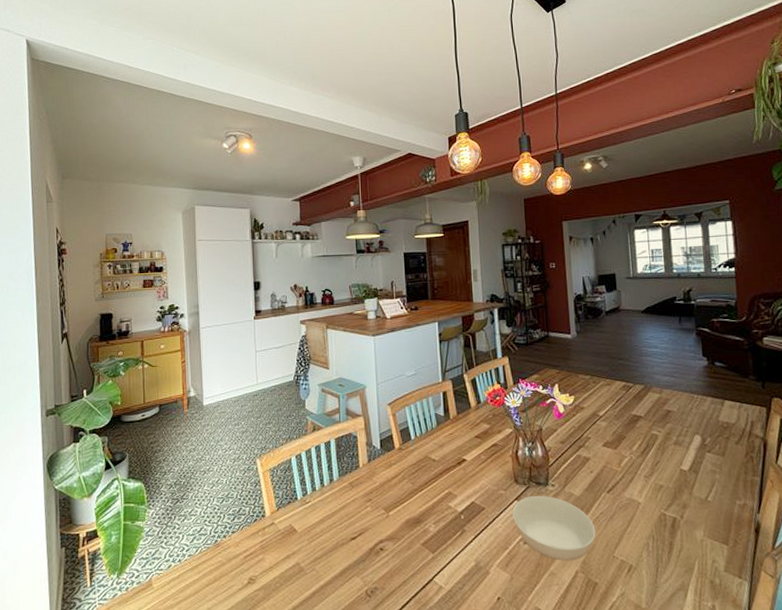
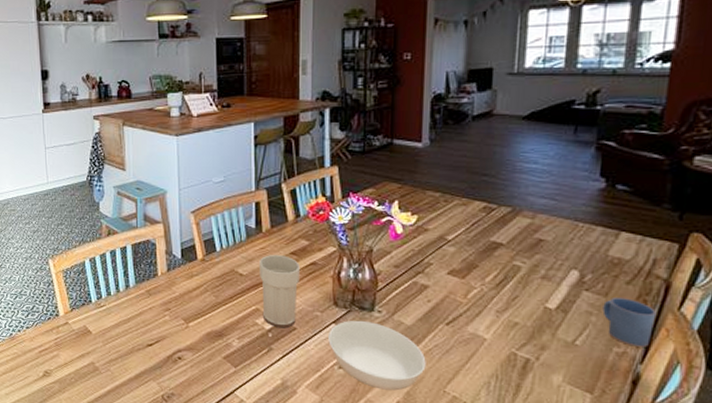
cup: none [449,439,484,509] -> present [260,255,300,328]
mug: none [722,456,762,498] -> present [602,298,657,347]

